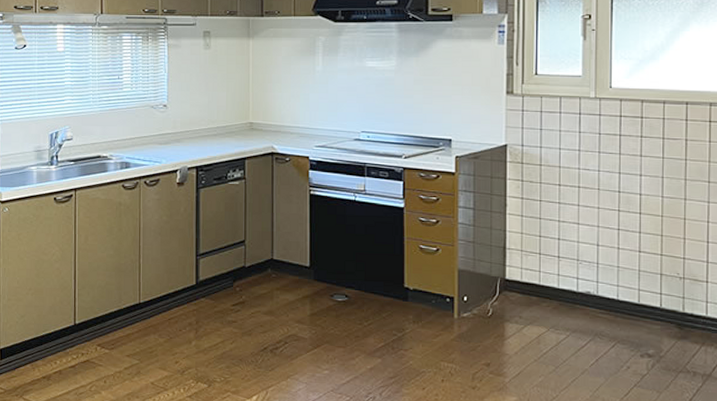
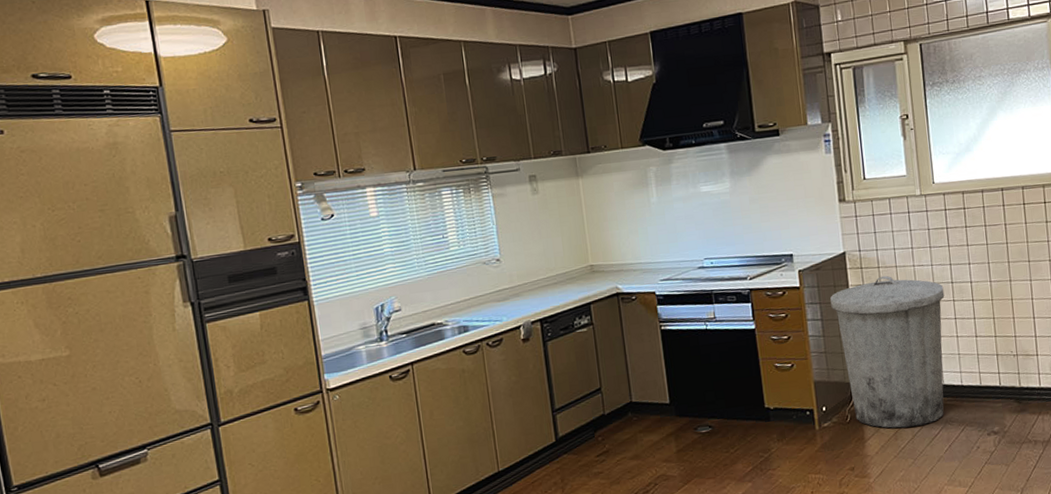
trash can: none [485,174,609,334] -> present [830,275,945,428]

